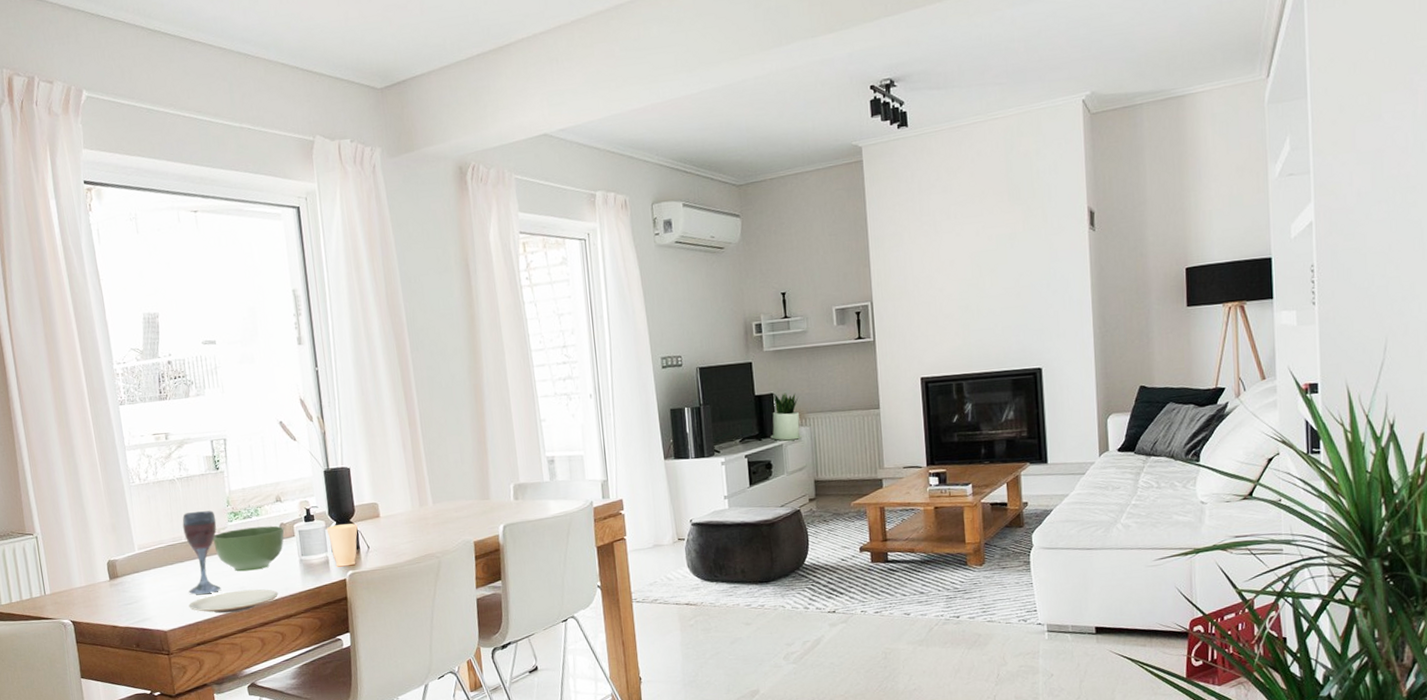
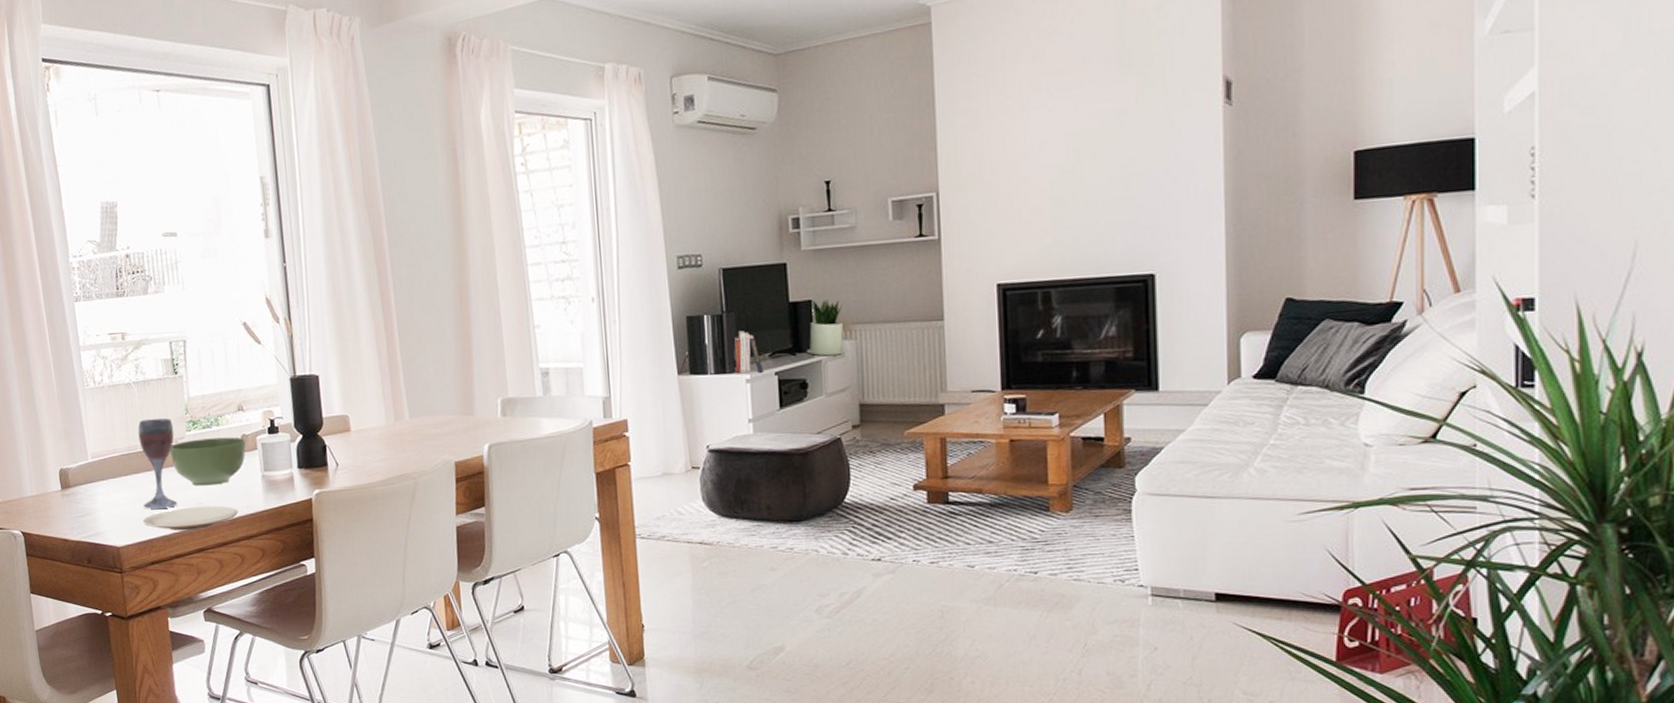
cup: present [326,523,359,567] -> none [291,437,327,485]
books: none [710,420,736,458] -> present [734,331,764,374]

